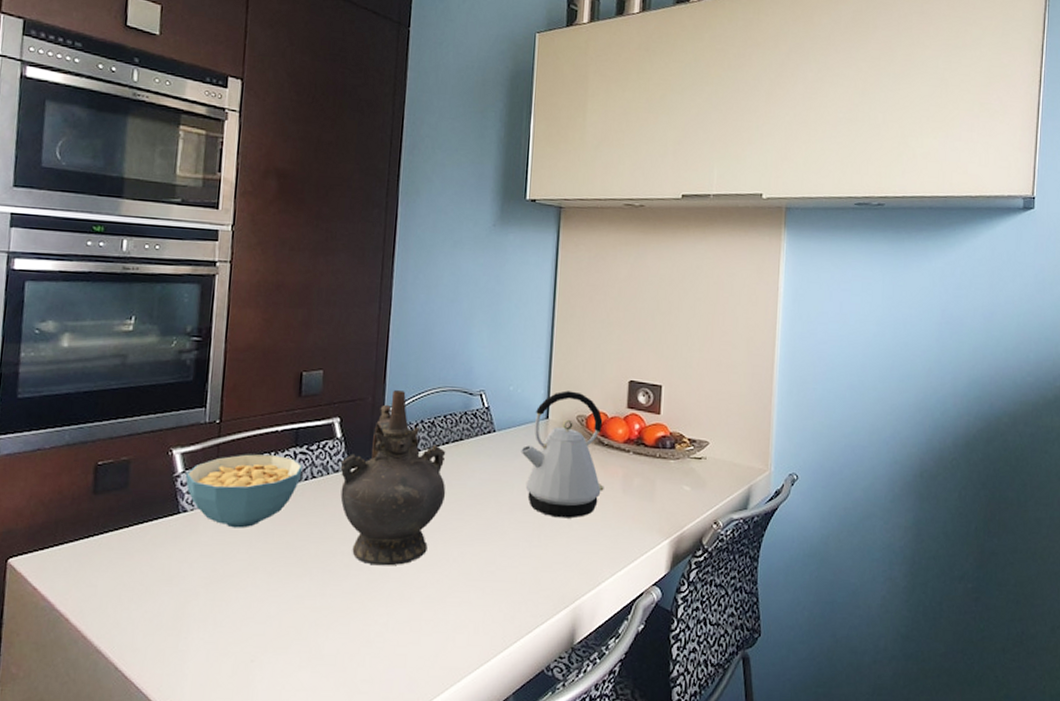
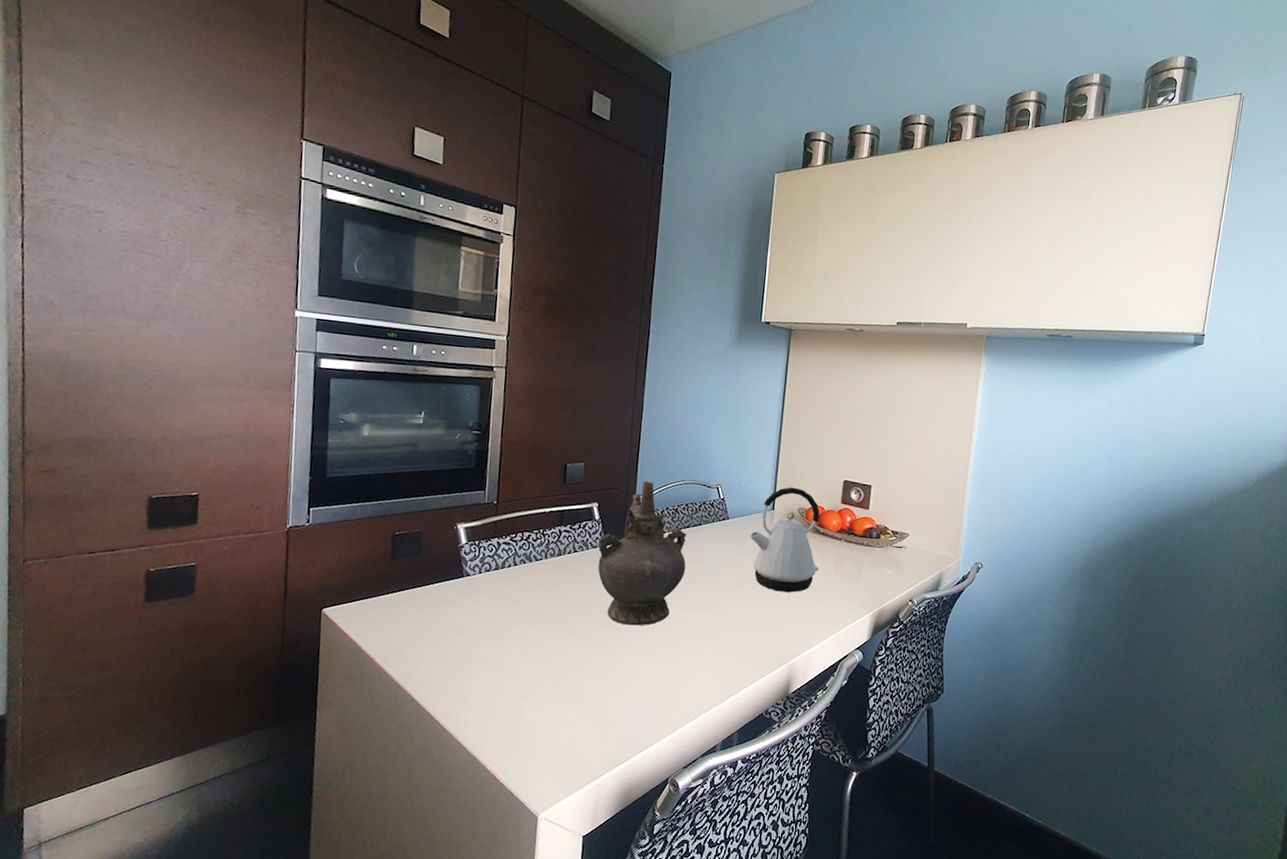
cereal bowl: present [186,454,303,528] -> none [468,530,567,591]

